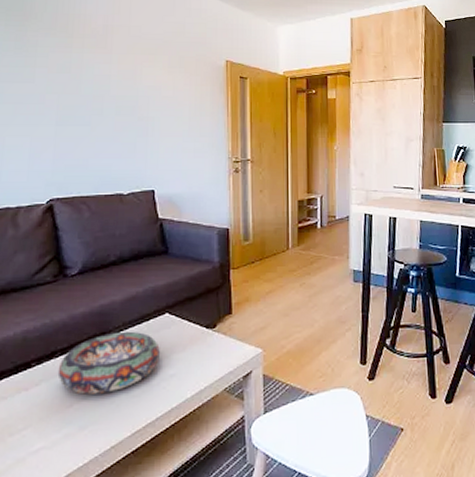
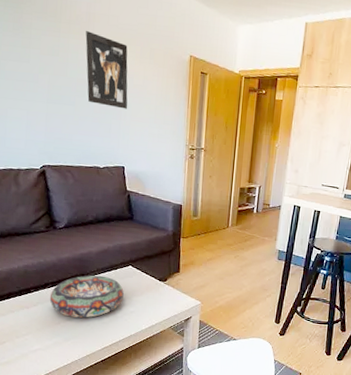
wall art: none [102,44,156,124] -> present [85,31,128,109]

